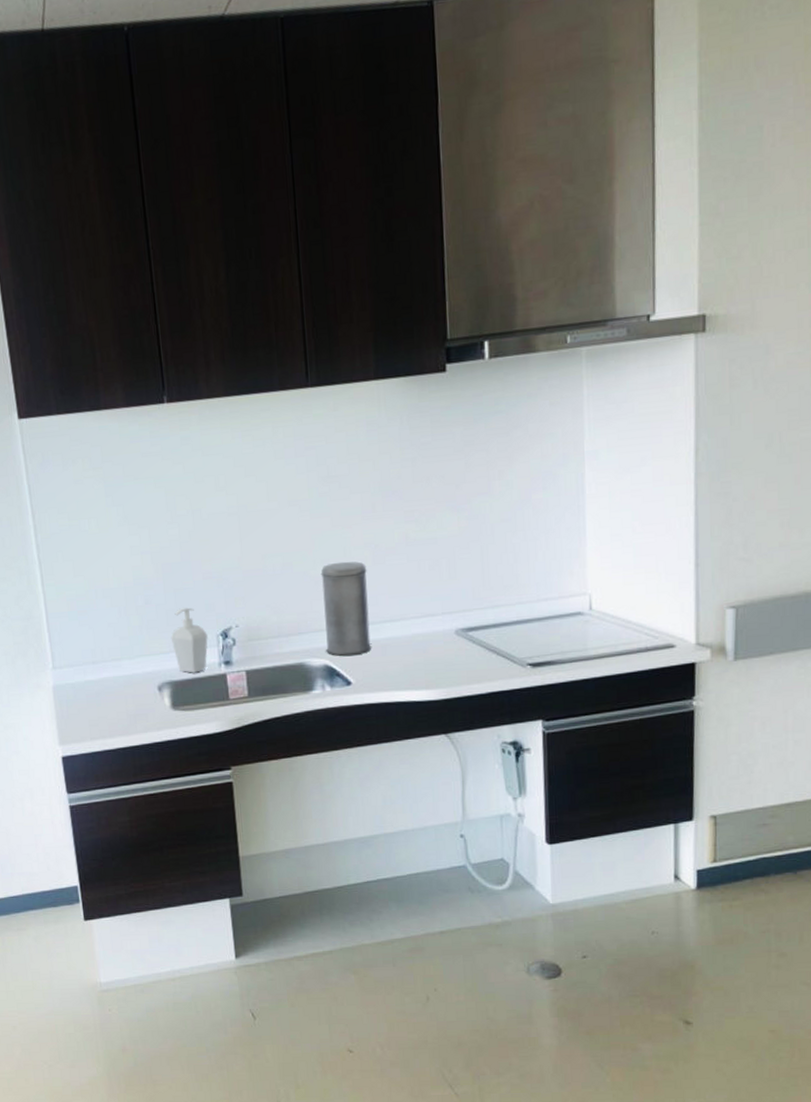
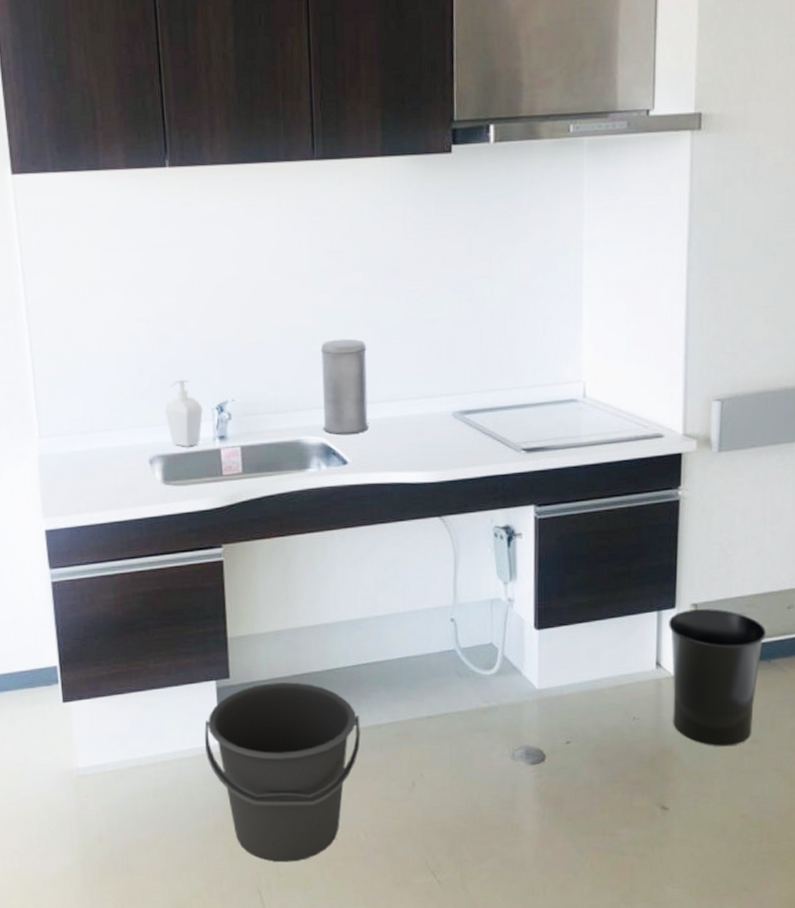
bucket: none [220,899,373,1074] -> present [204,682,361,862]
waste bin: none [686,820,792,960] -> present [668,609,767,746]

